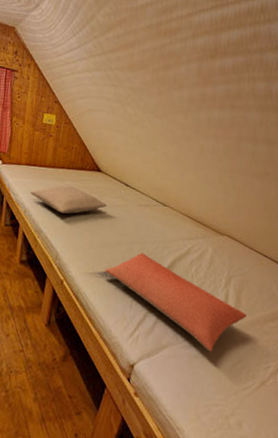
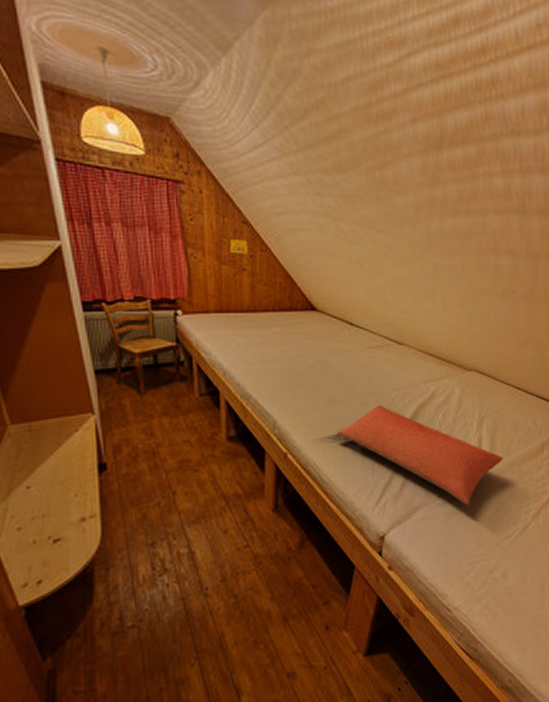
pillow: present [29,186,108,214] -> none [226,334,330,370]

